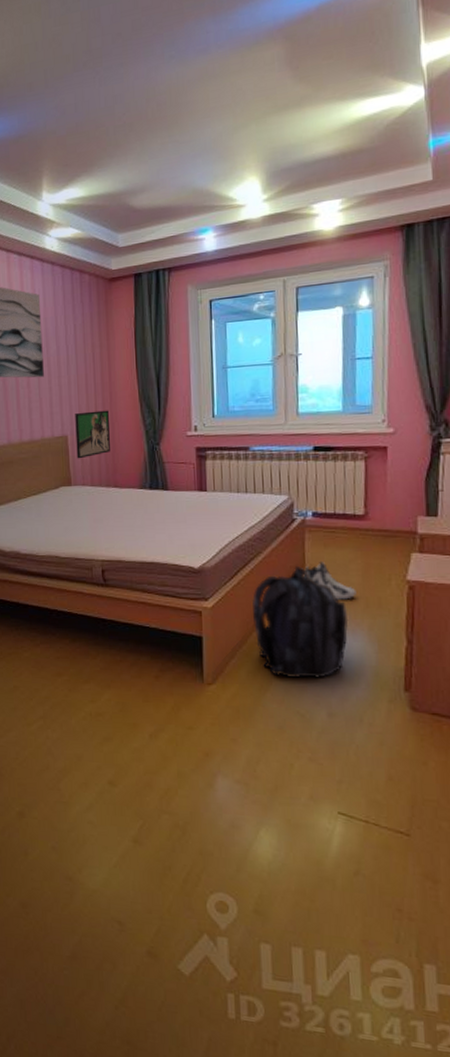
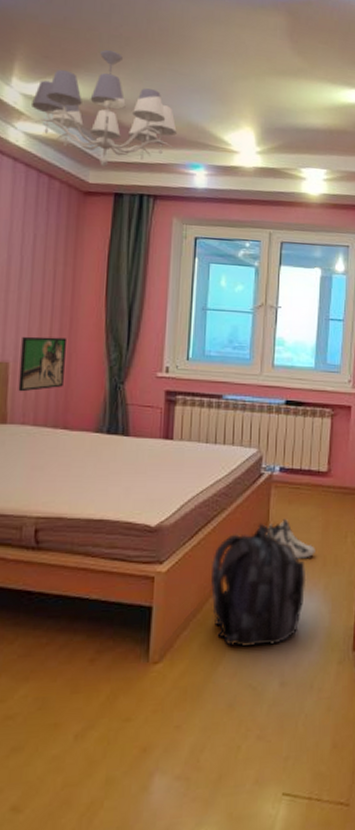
chandelier: none [60,140,183,252] -> present [32,50,177,167]

